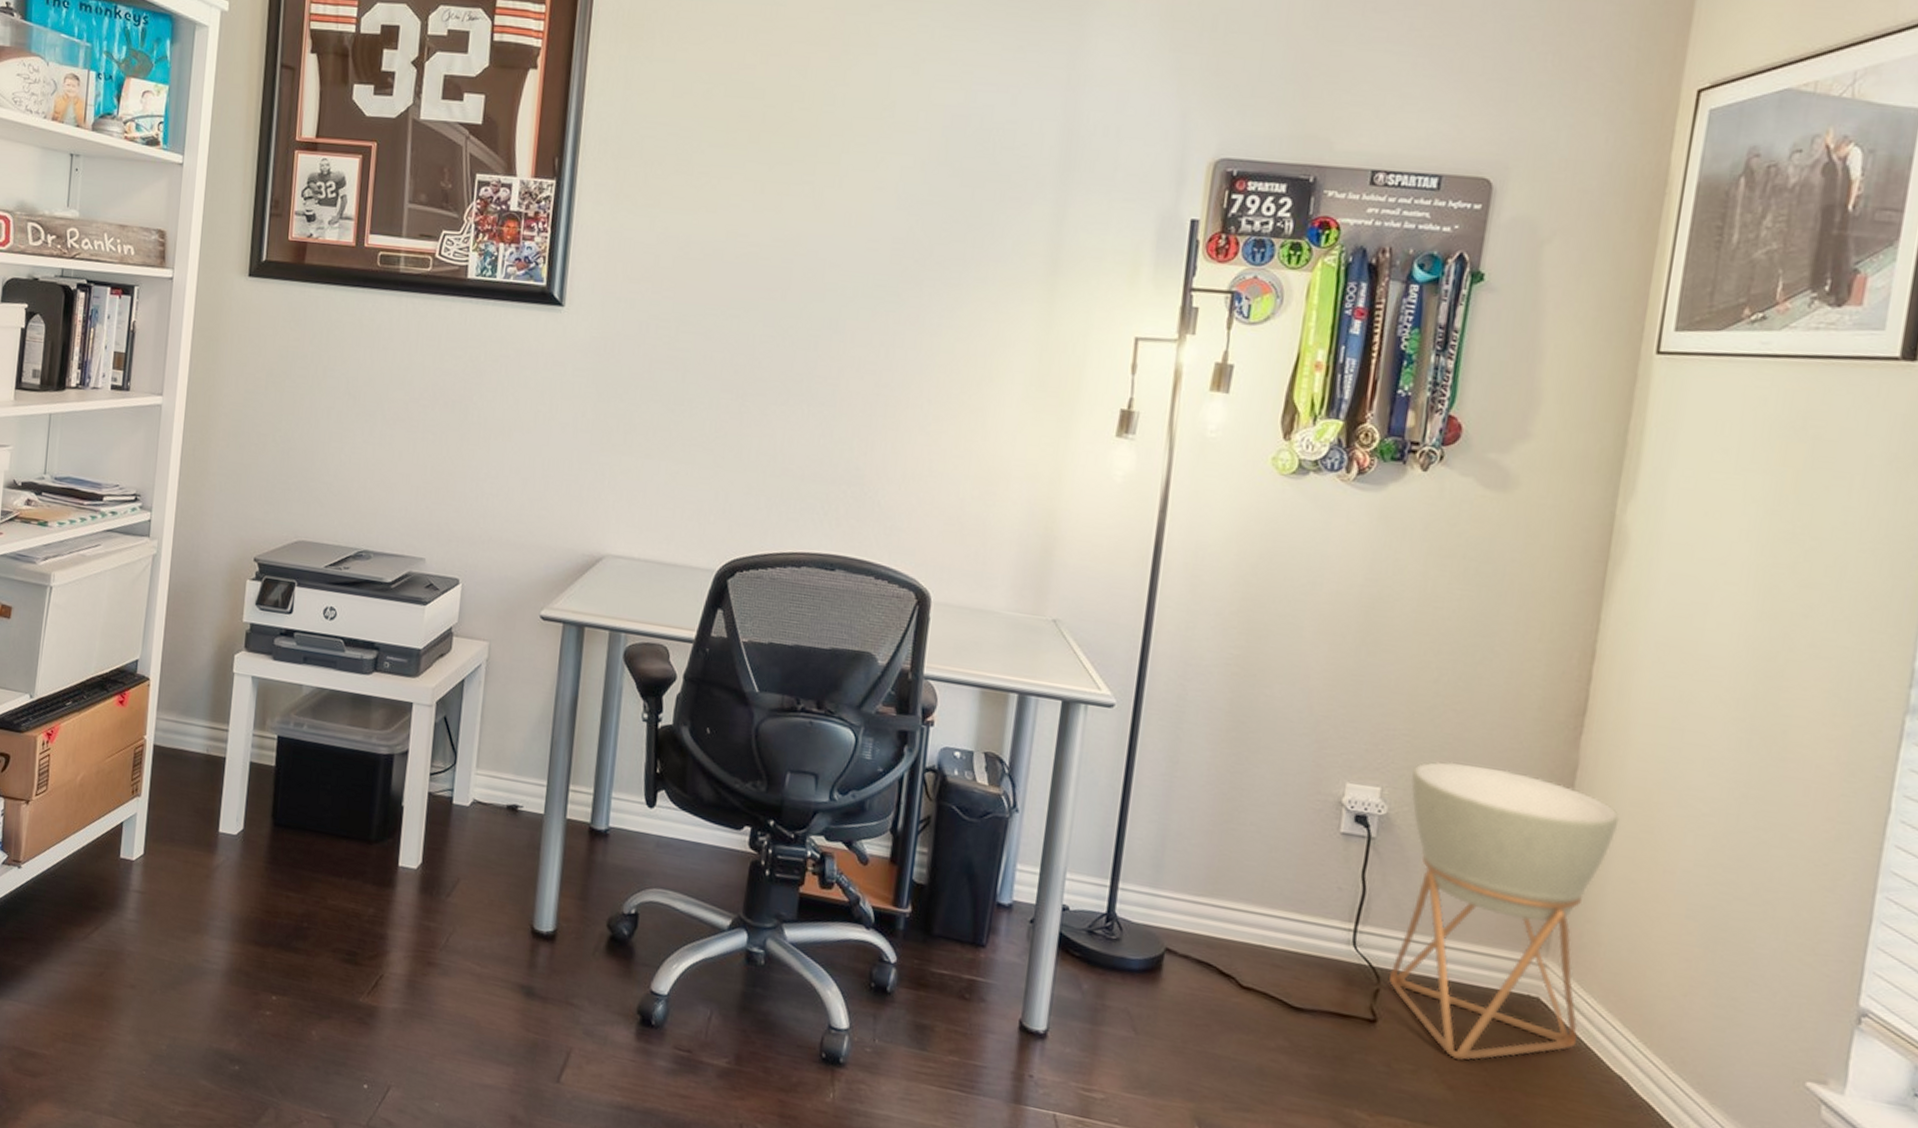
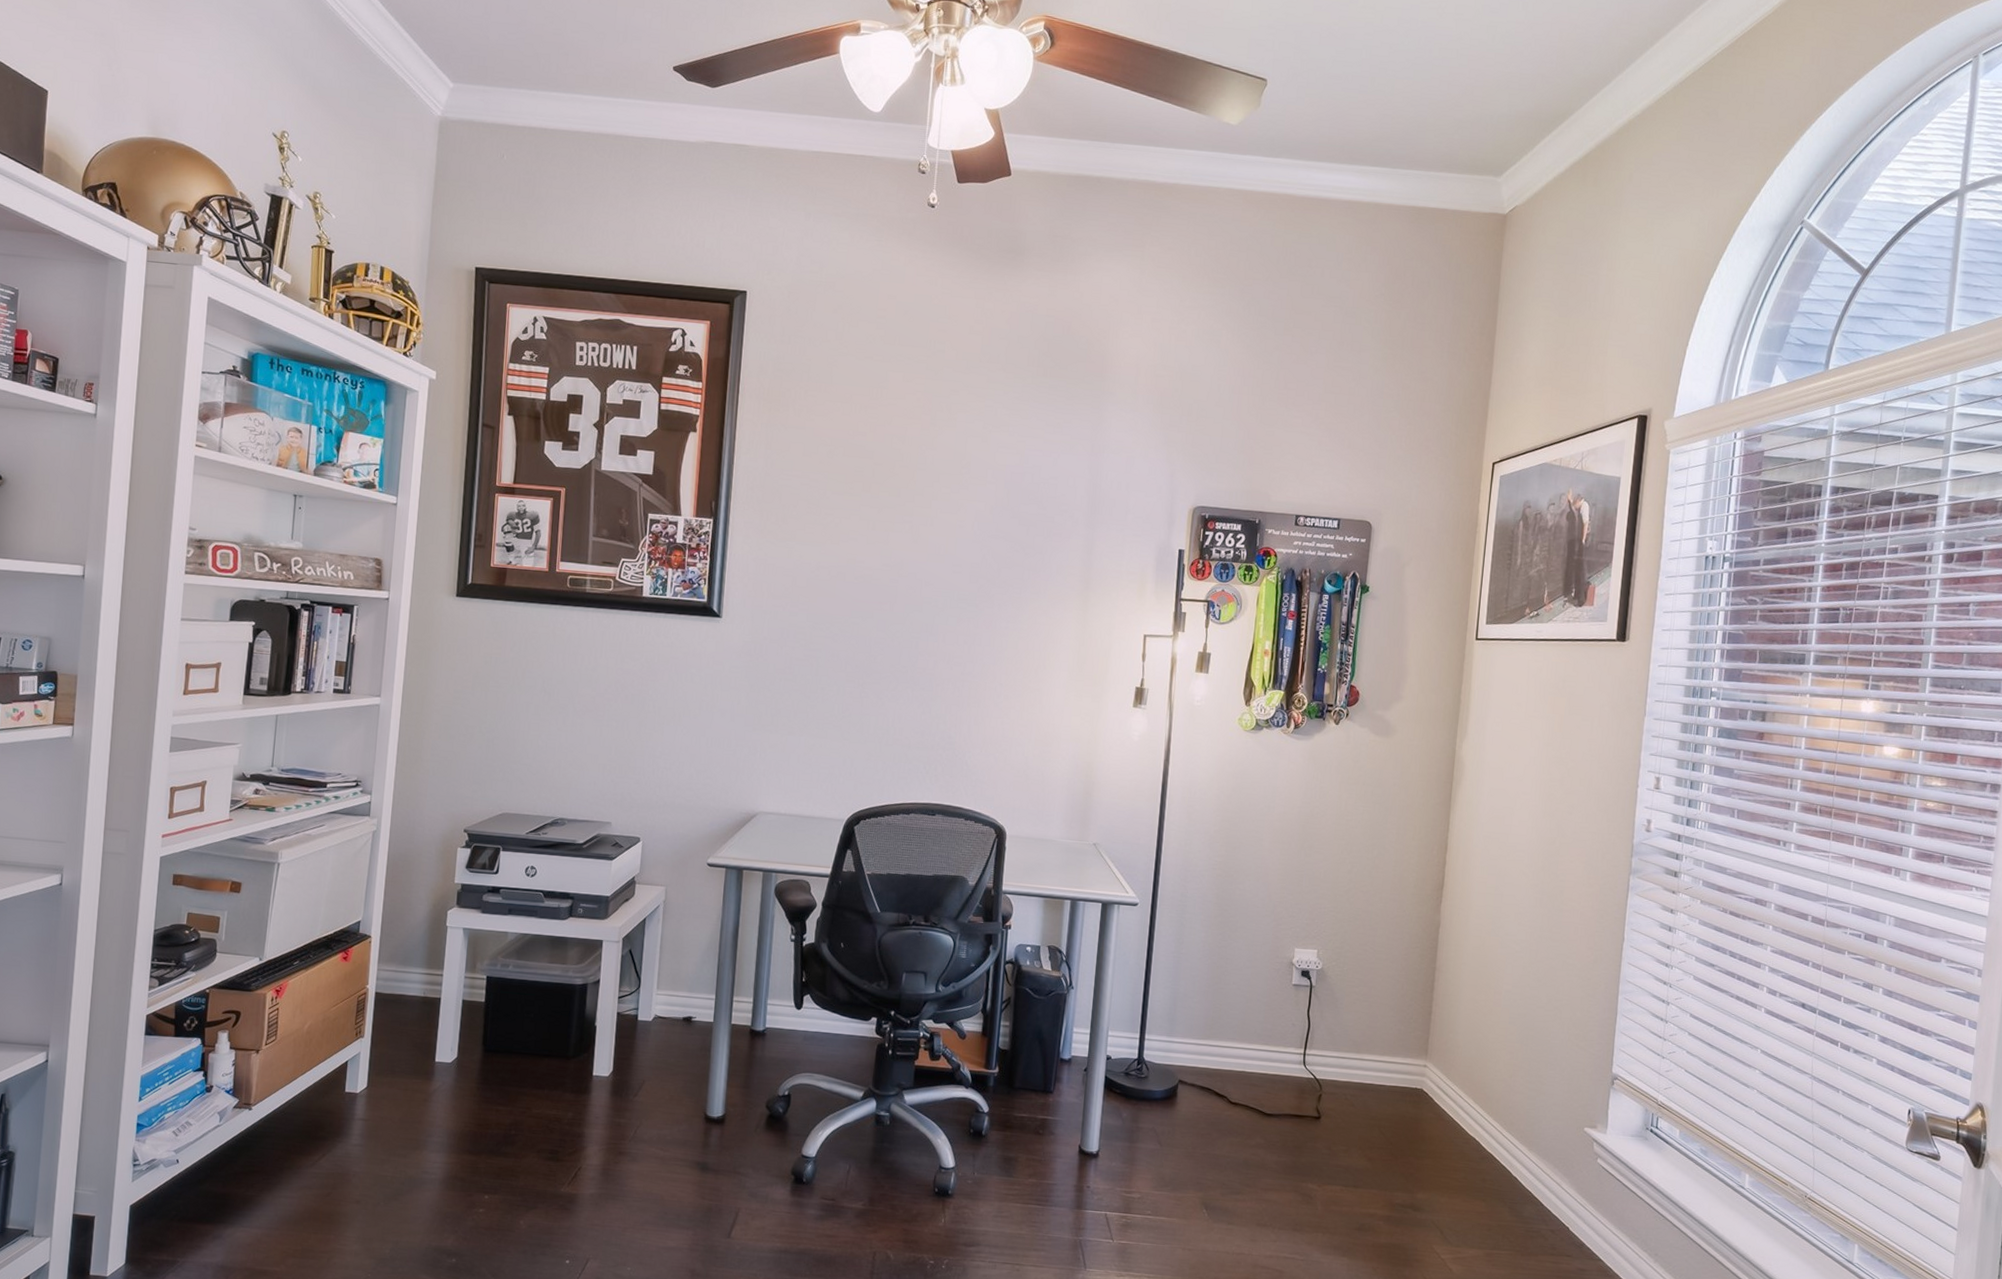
planter: present [1389,761,1620,1061] -> none [1327,928,1467,1140]

